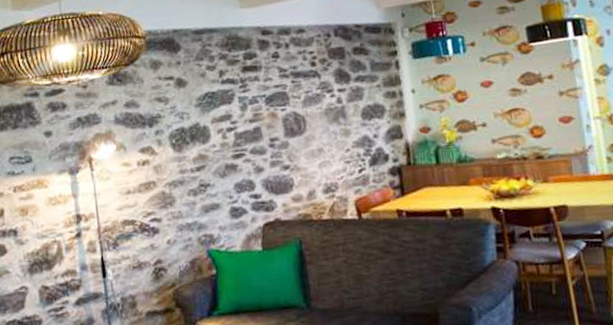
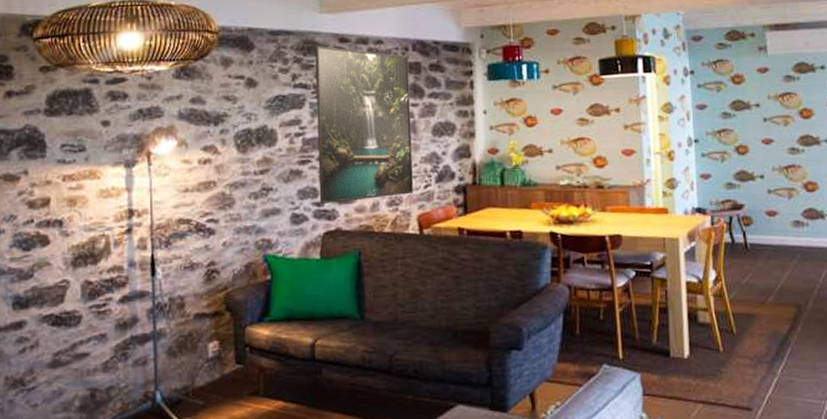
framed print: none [238,40,348,197] -> present [314,45,413,205]

